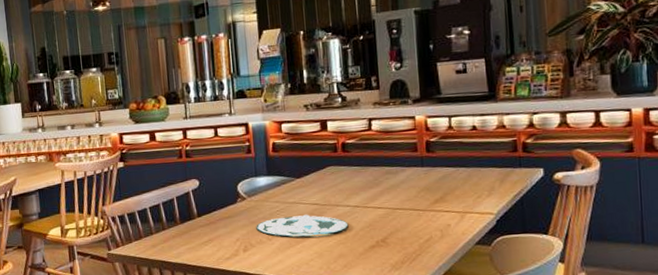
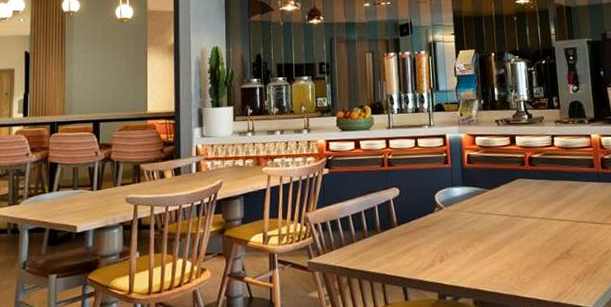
plate: present [256,214,349,237] -> none [451,225,536,247]

